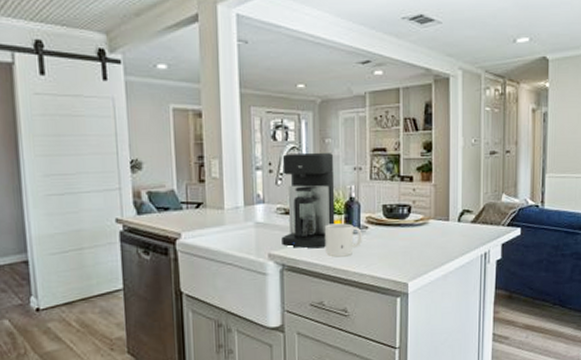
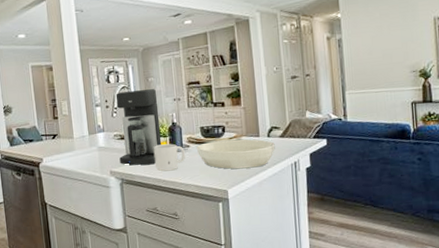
bowl: none [376,221,465,258] -> present [196,139,275,169]

